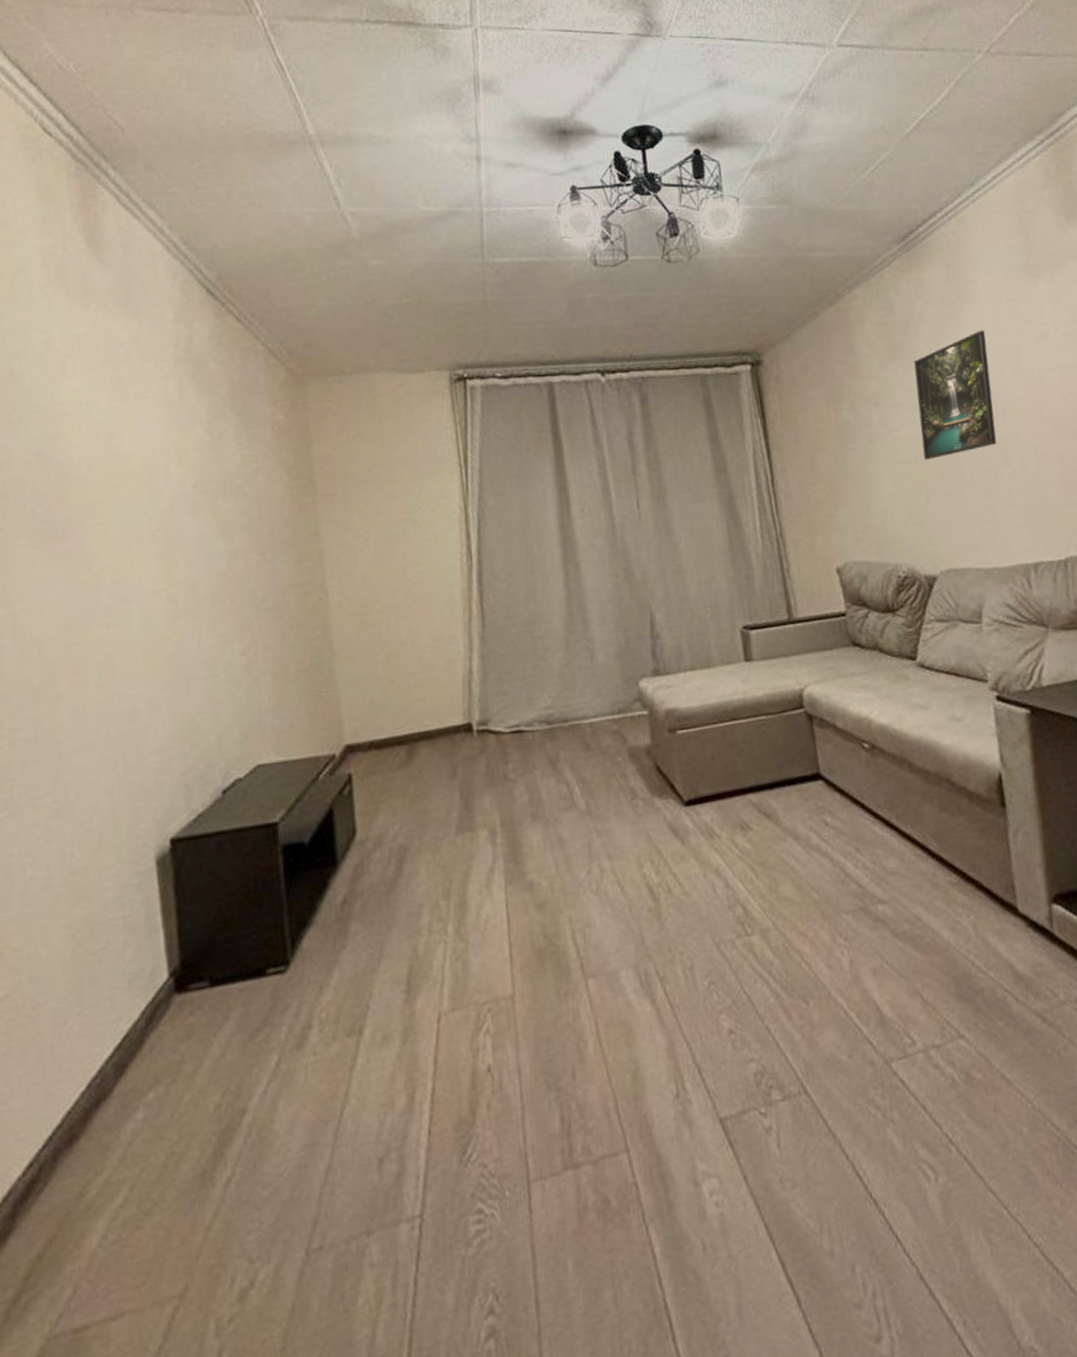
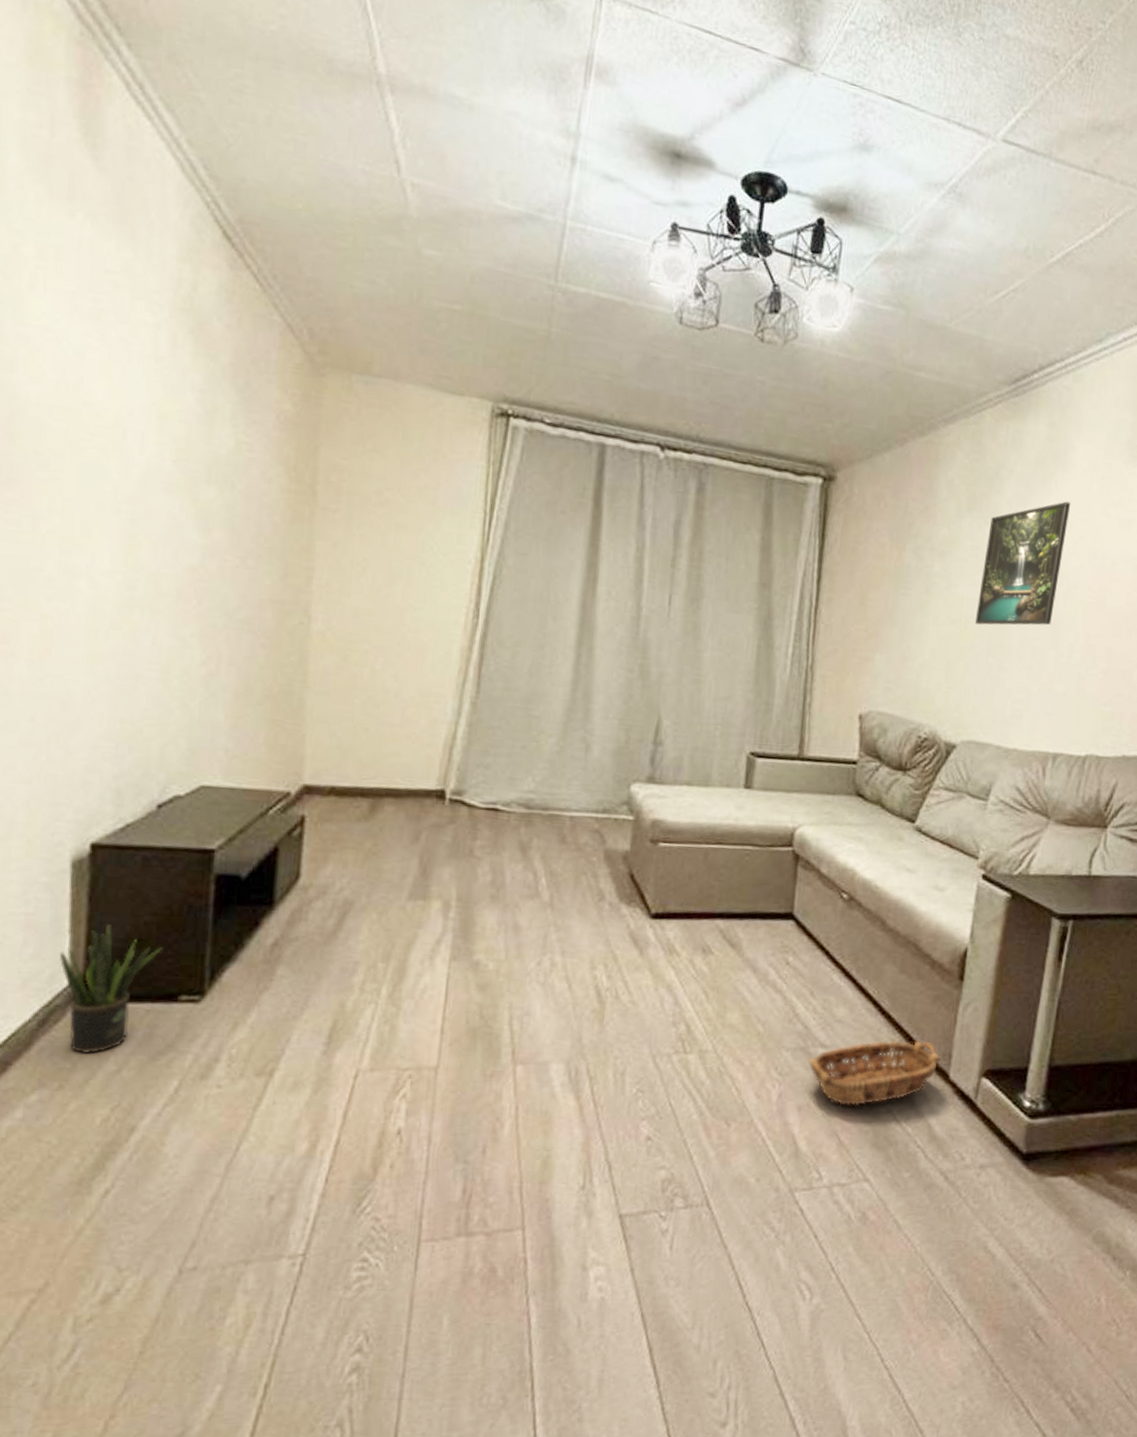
potted plant: none [157,913,246,1044] -> present [60,925,163,1053]
basket: none [871,878,1005,962] -> present [808,1041,941,1106]

